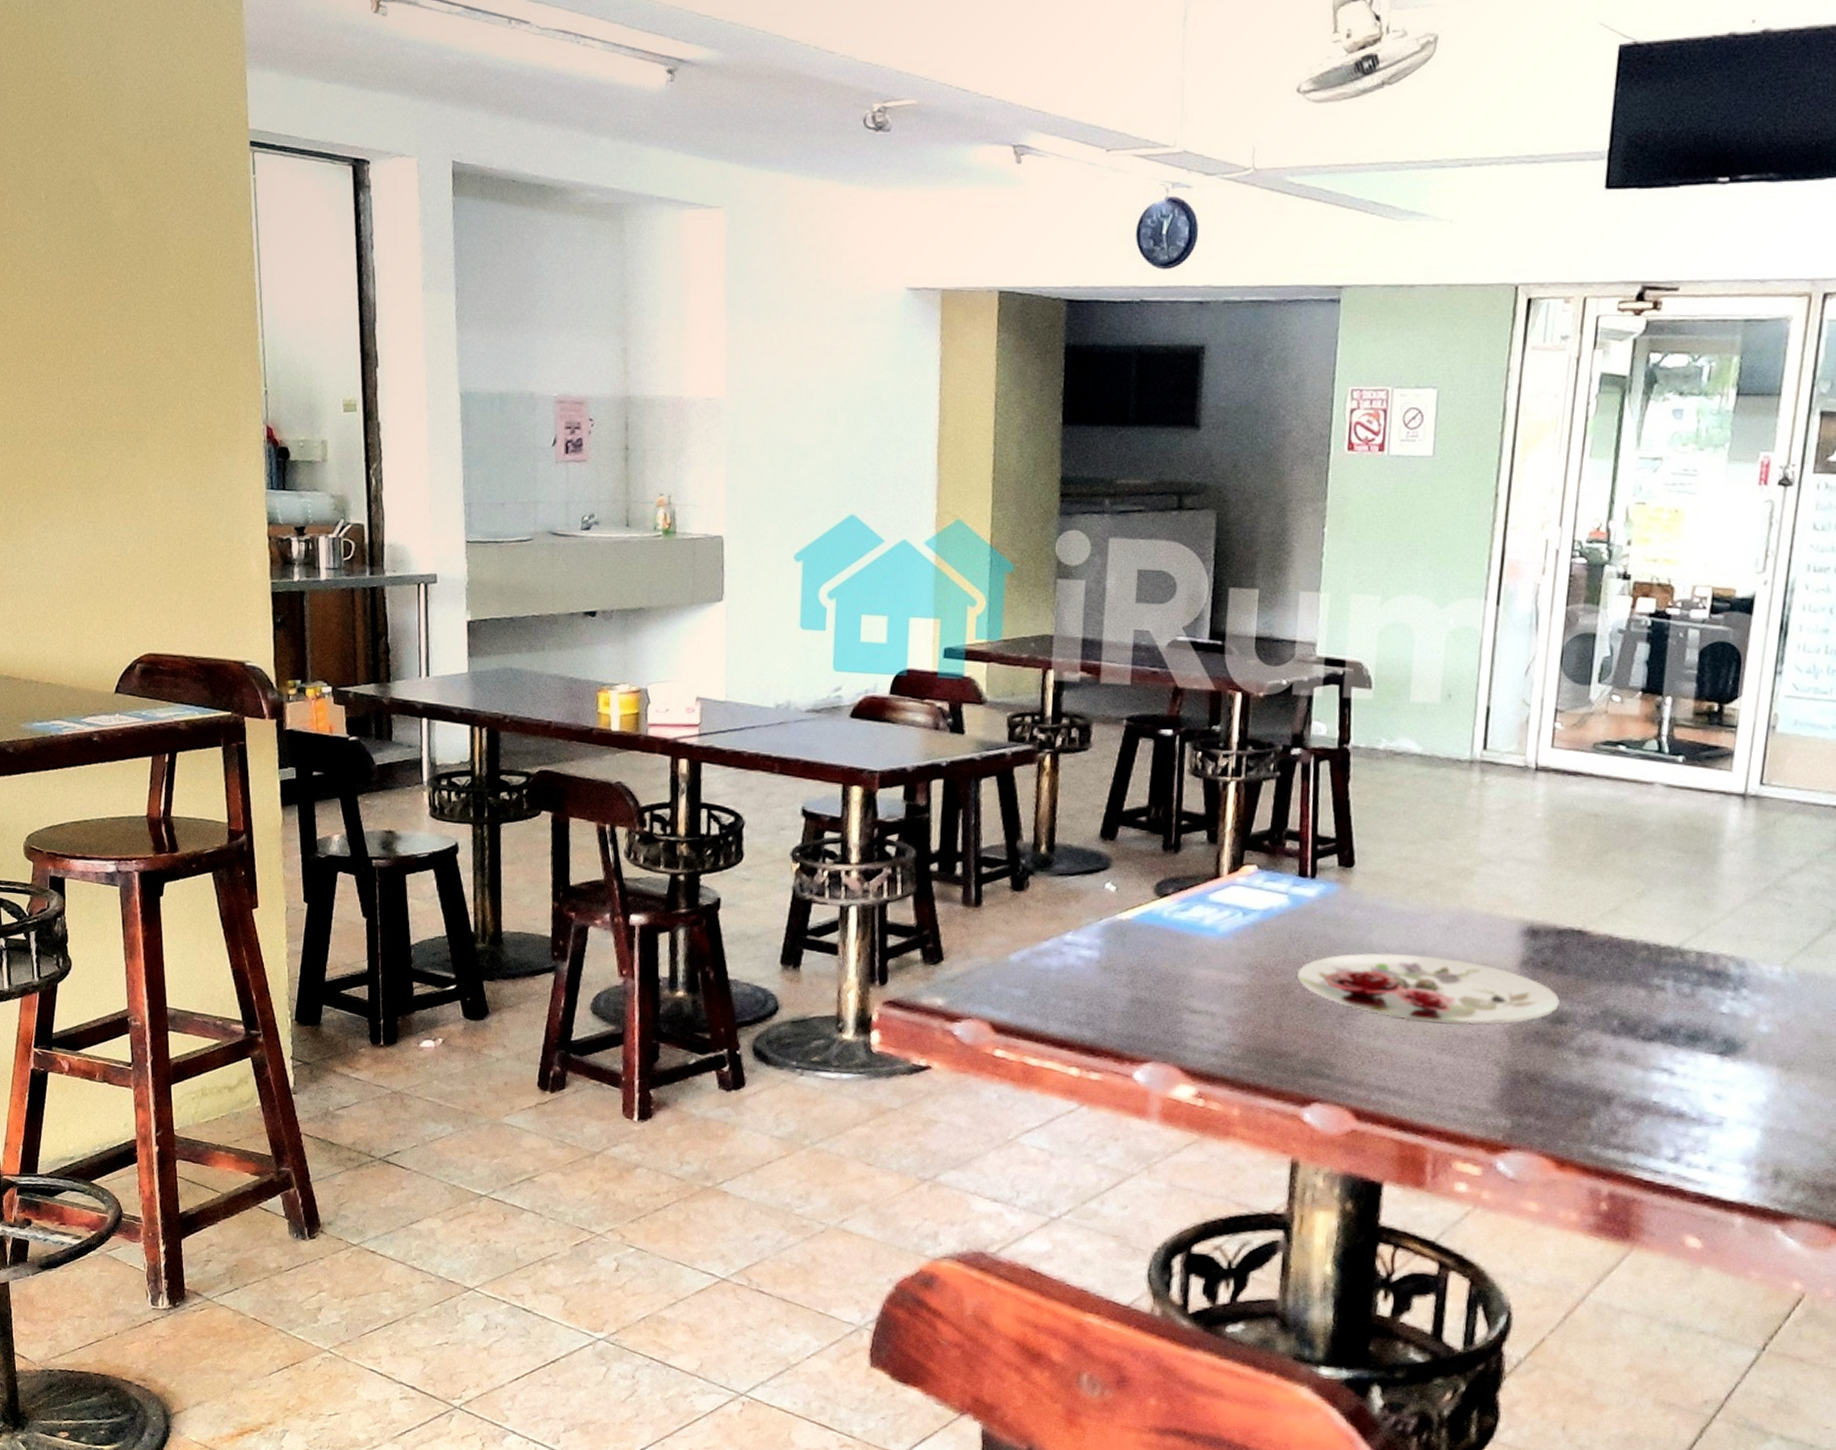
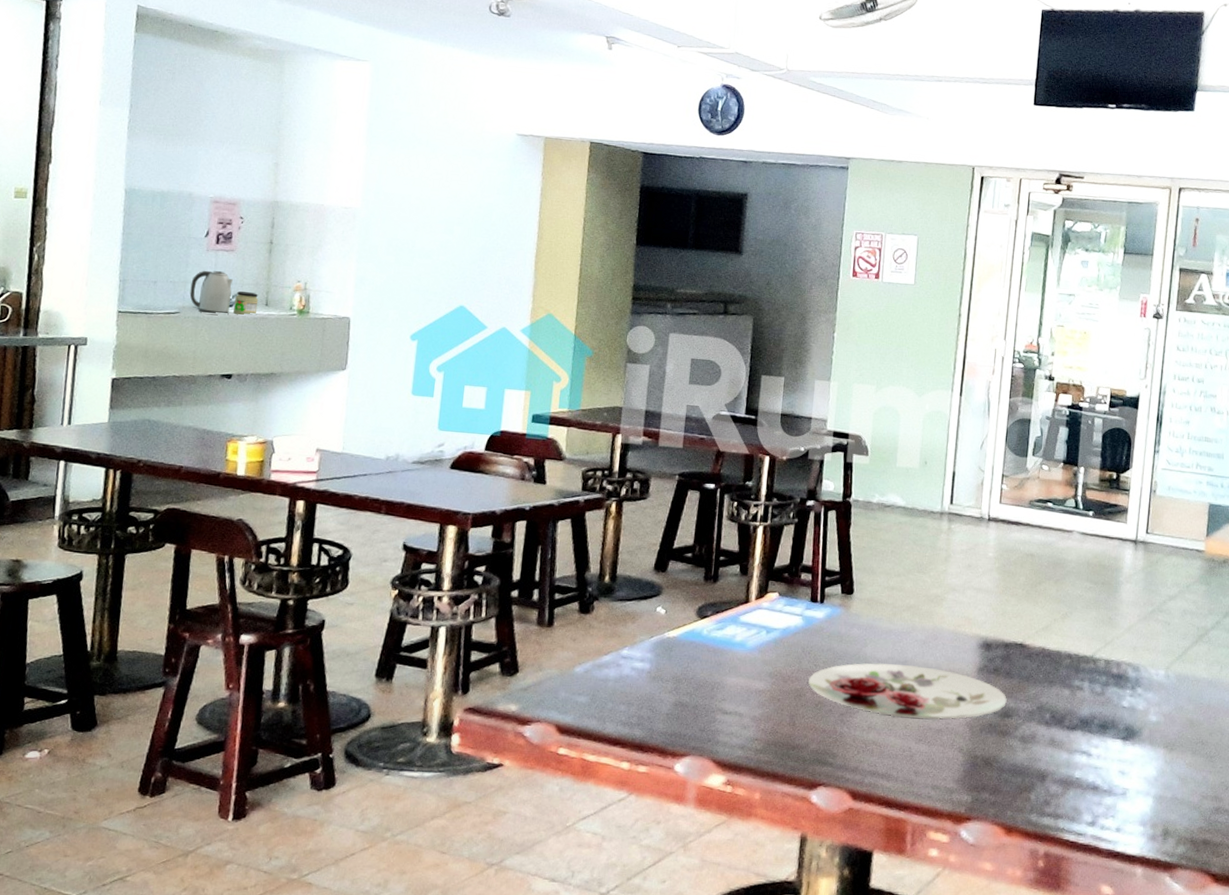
kettle: none [541,486,587,541] -> present [189,270,233,316]
jar: none [590,510,618,540] -> present [232,291,259,315]

